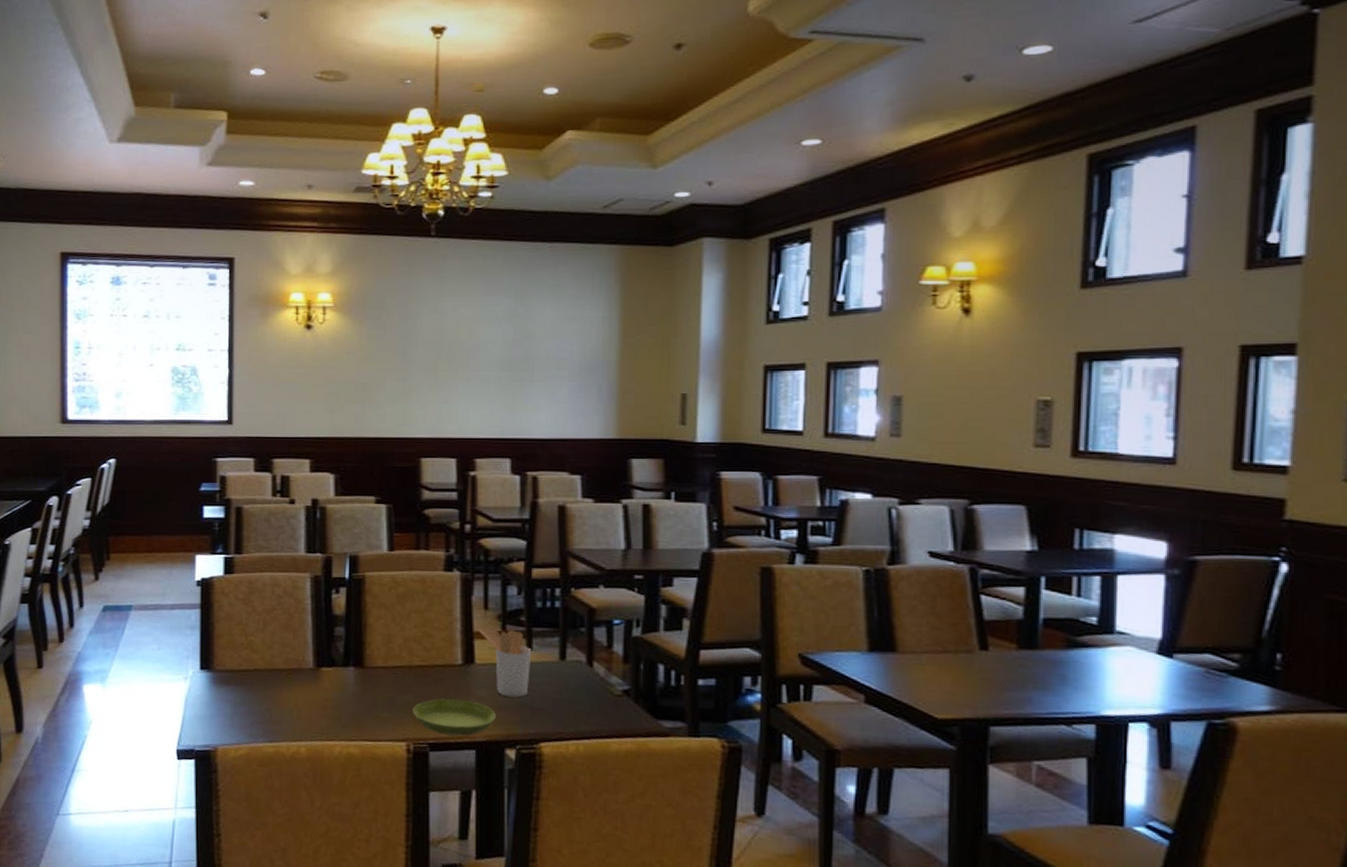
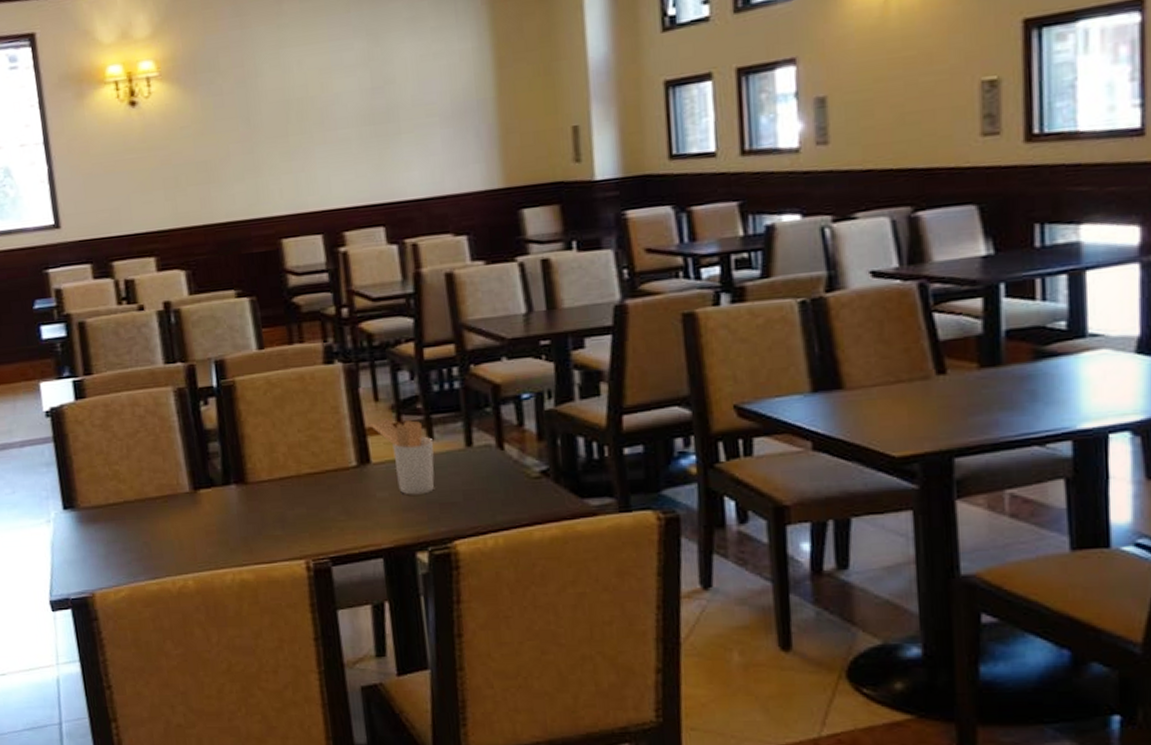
saucer: present [413,698,496,736] -> none [307,505,402,546]

